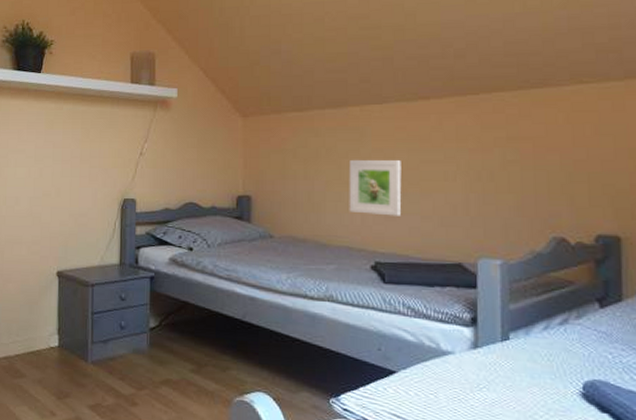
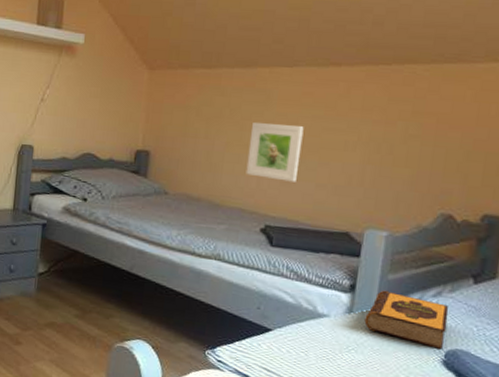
hardback book: none [492,321,580,381] -> present [364,290,449,350]

